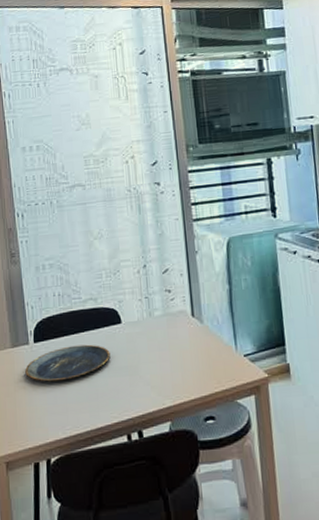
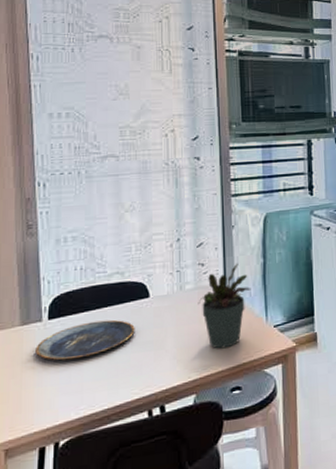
potted plant: none [167,289,219,377] -> present [198,263,251,349]

